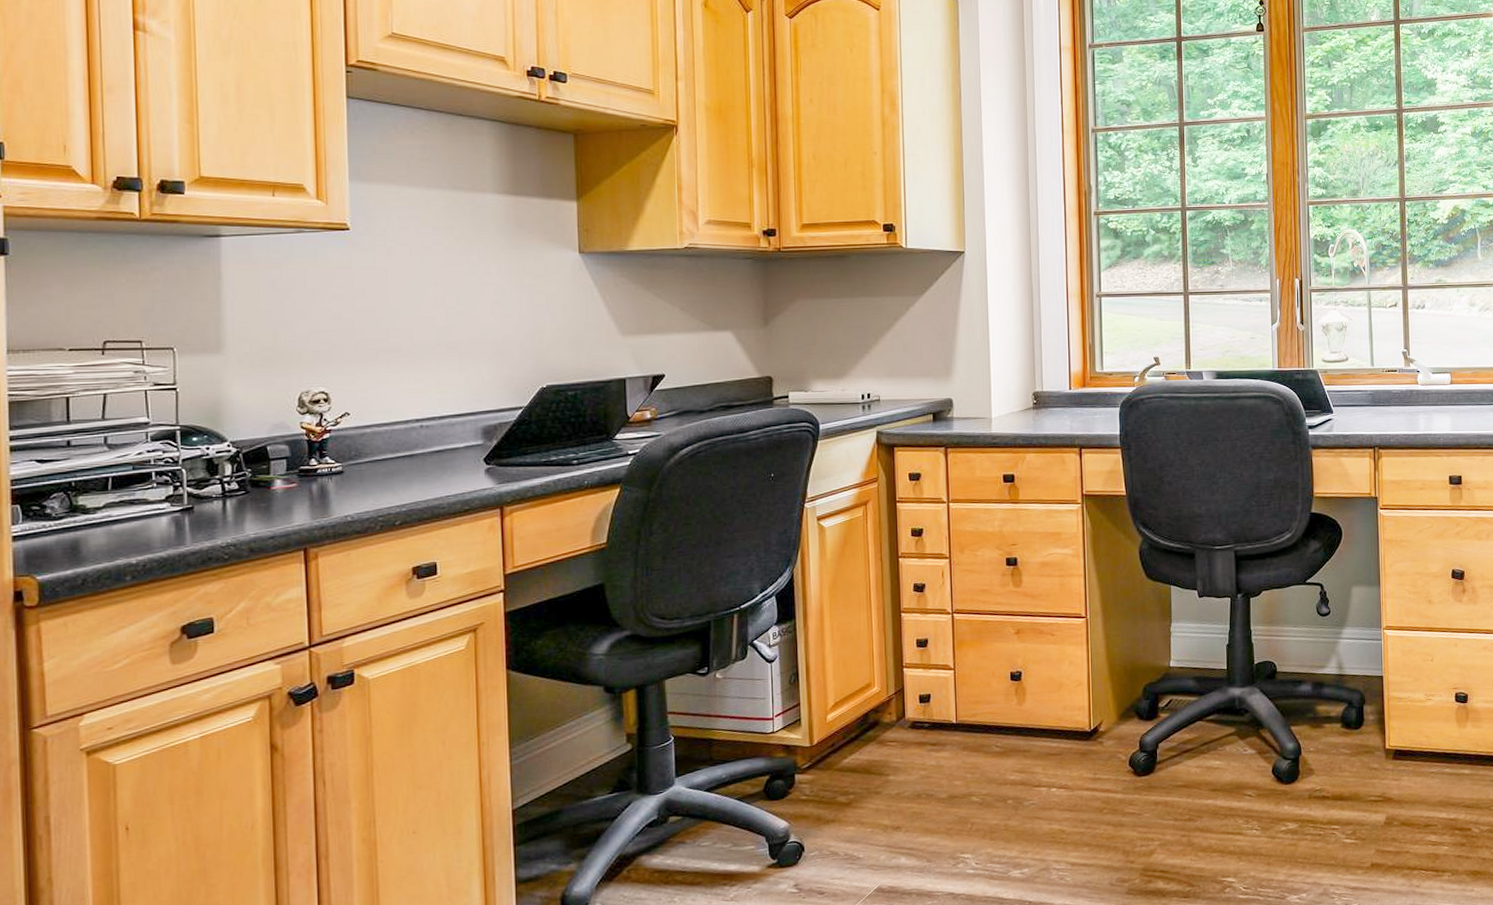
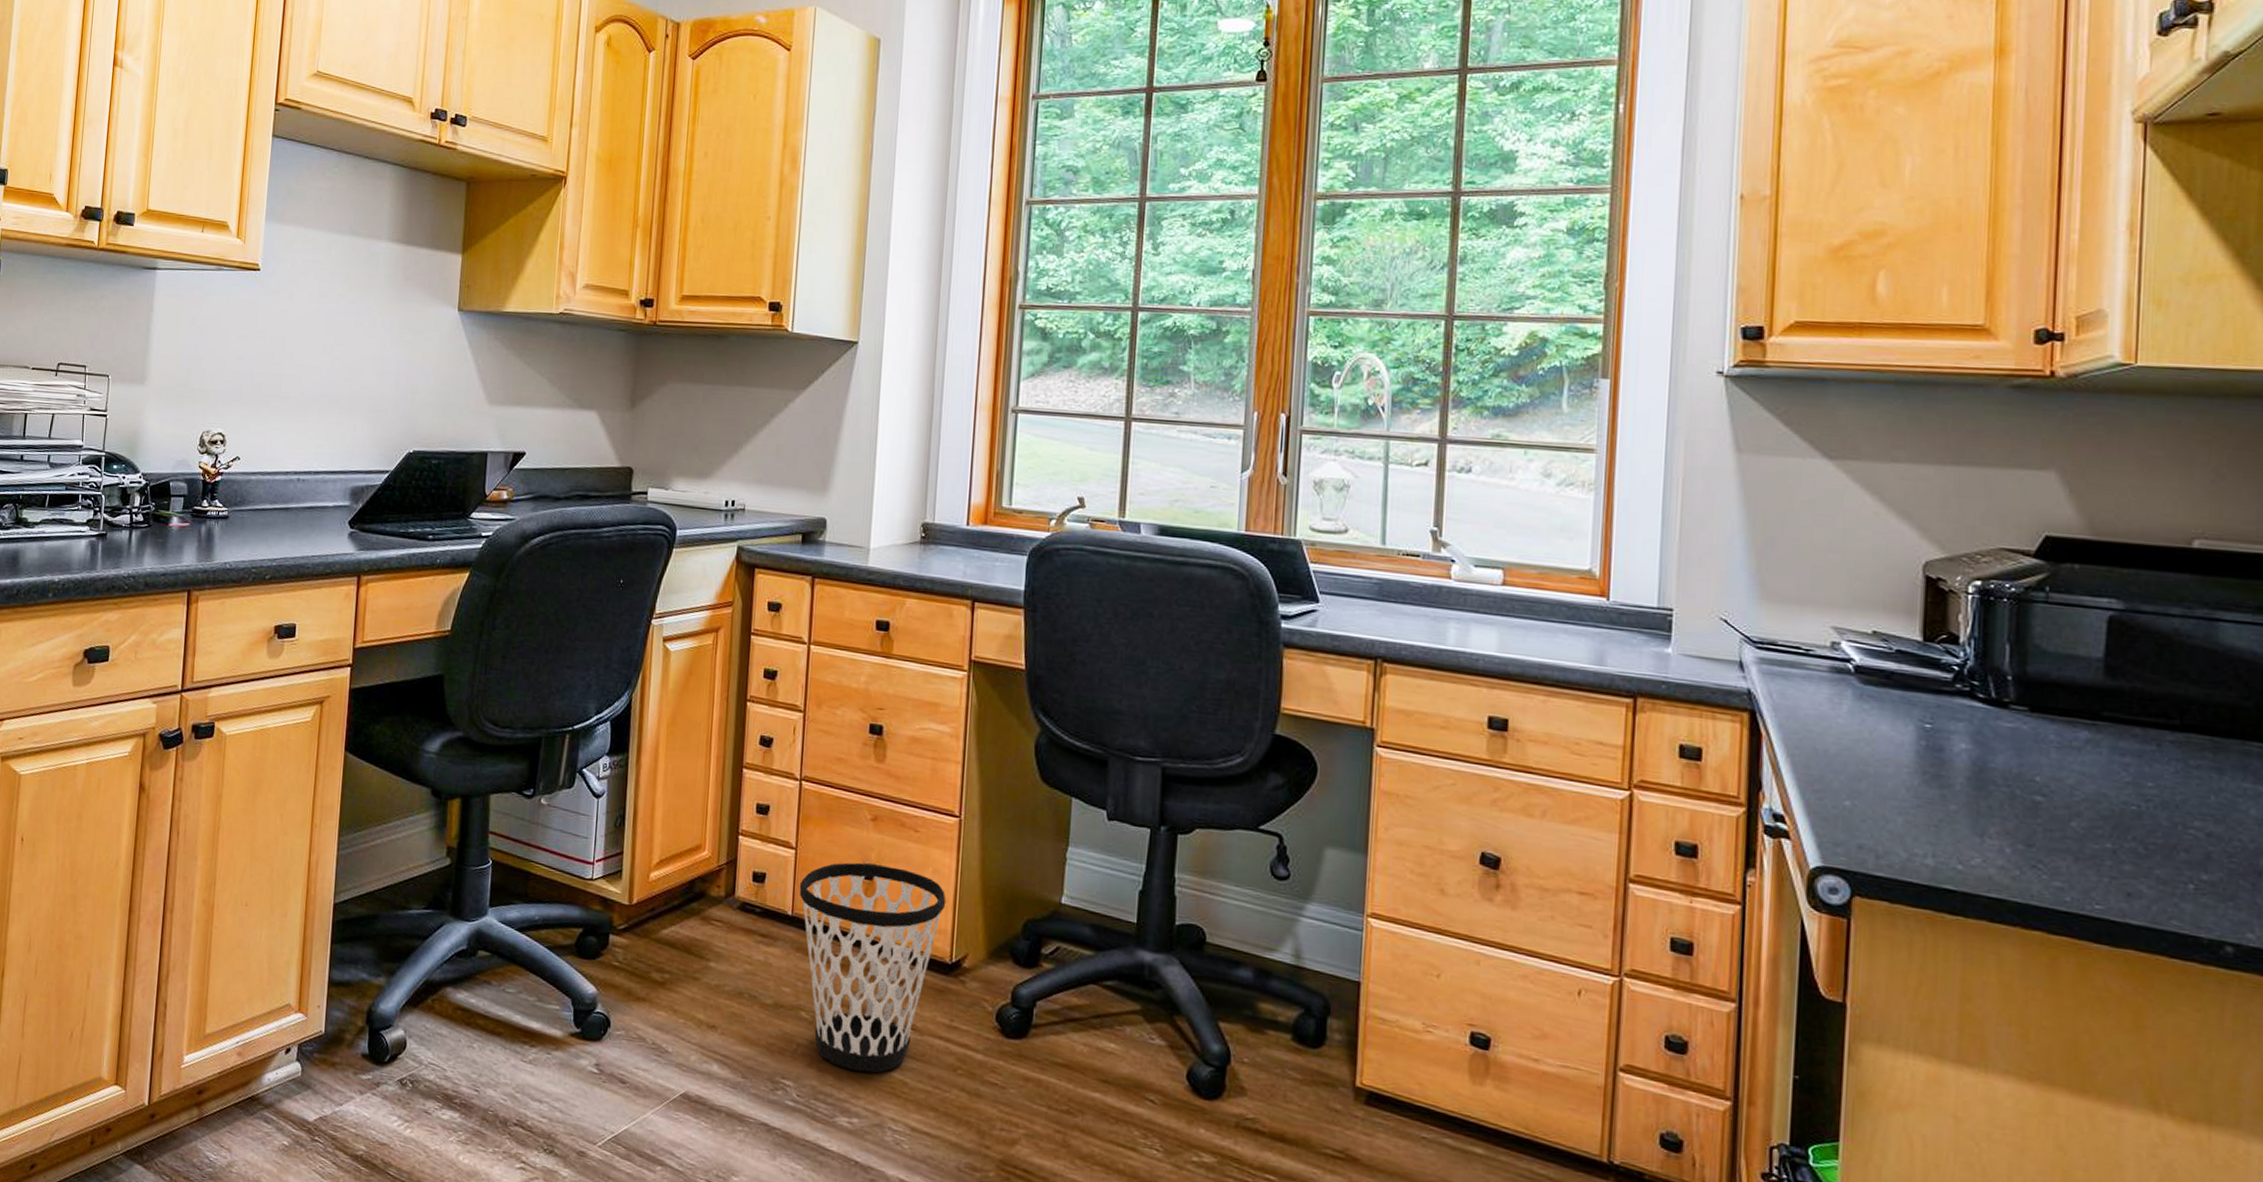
wastebasket: none [960,666,1082,833] -> present [799,862,947,1073]

